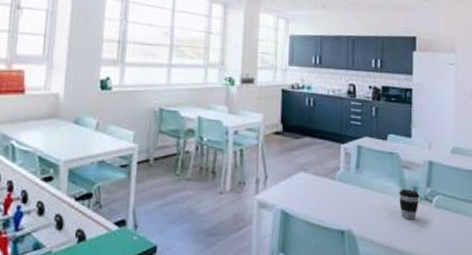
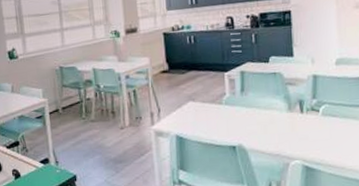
coffee cup: present [399,189,420,220] -> none [285,103,306,130]

